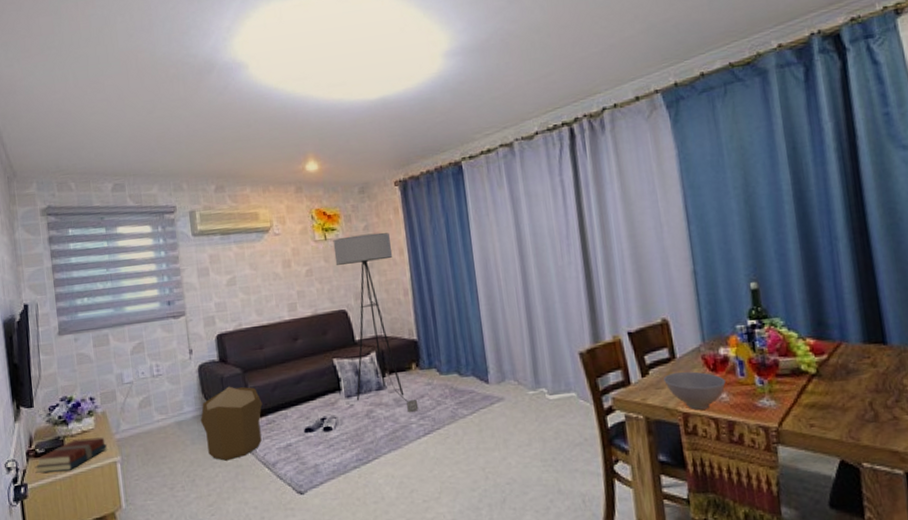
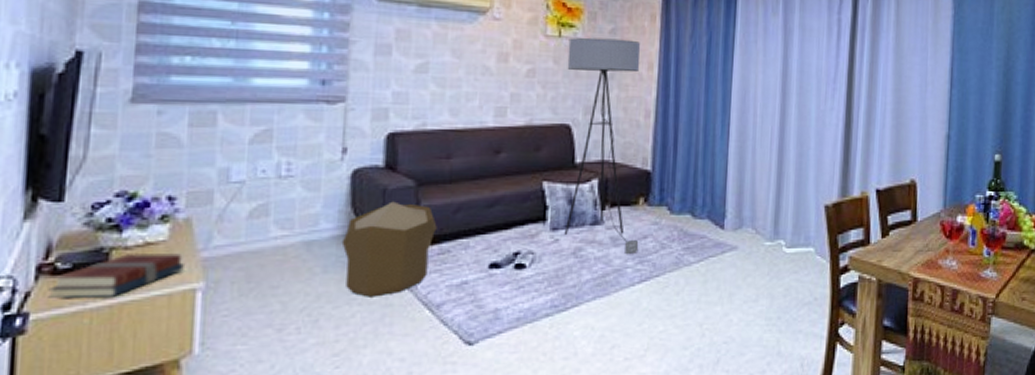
bowl: present [664,371,726,410] -> none [902,237,957,276]

